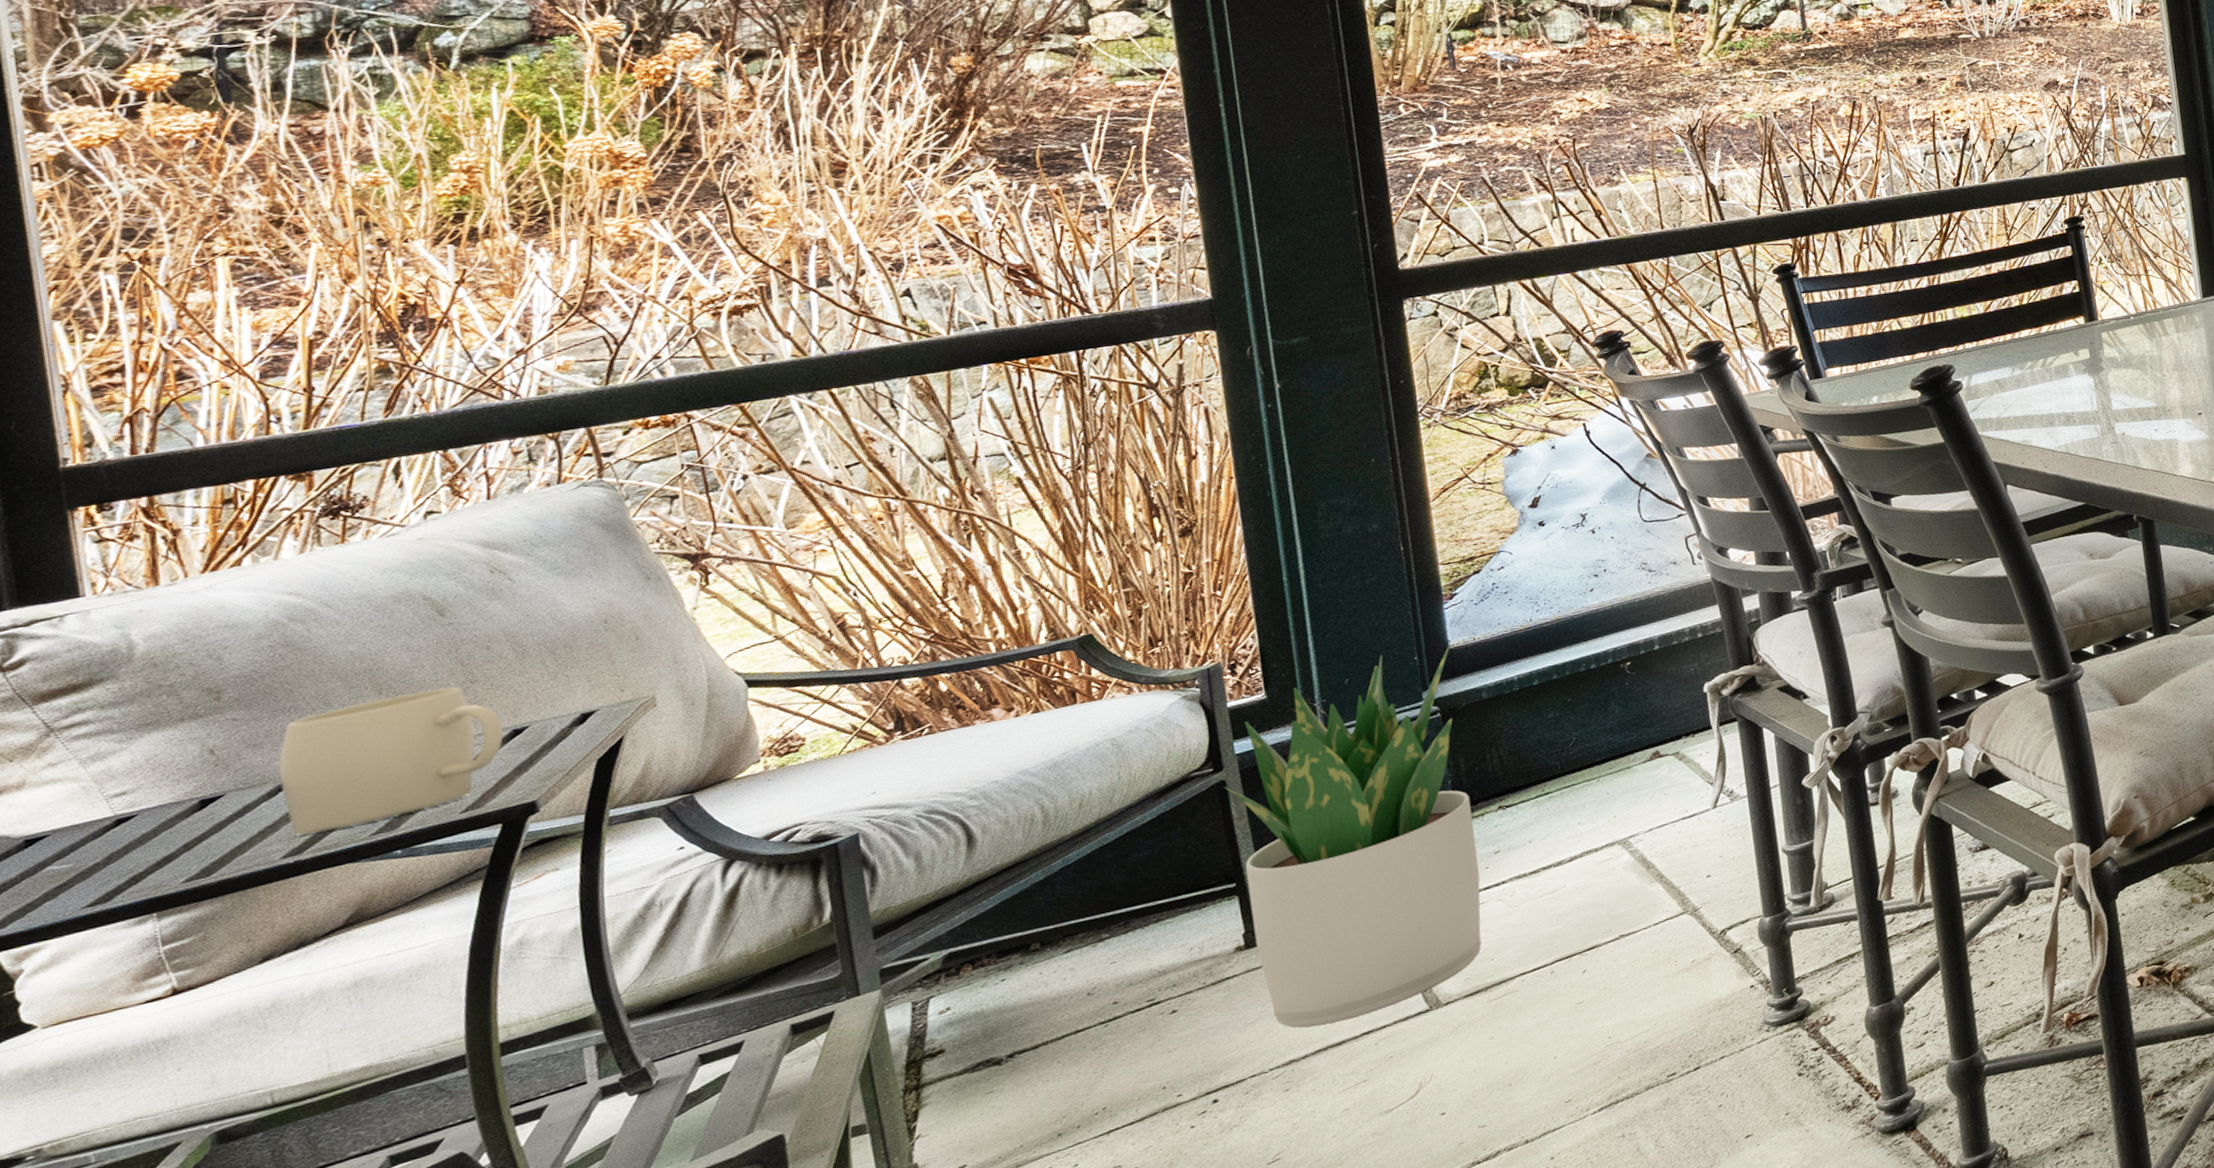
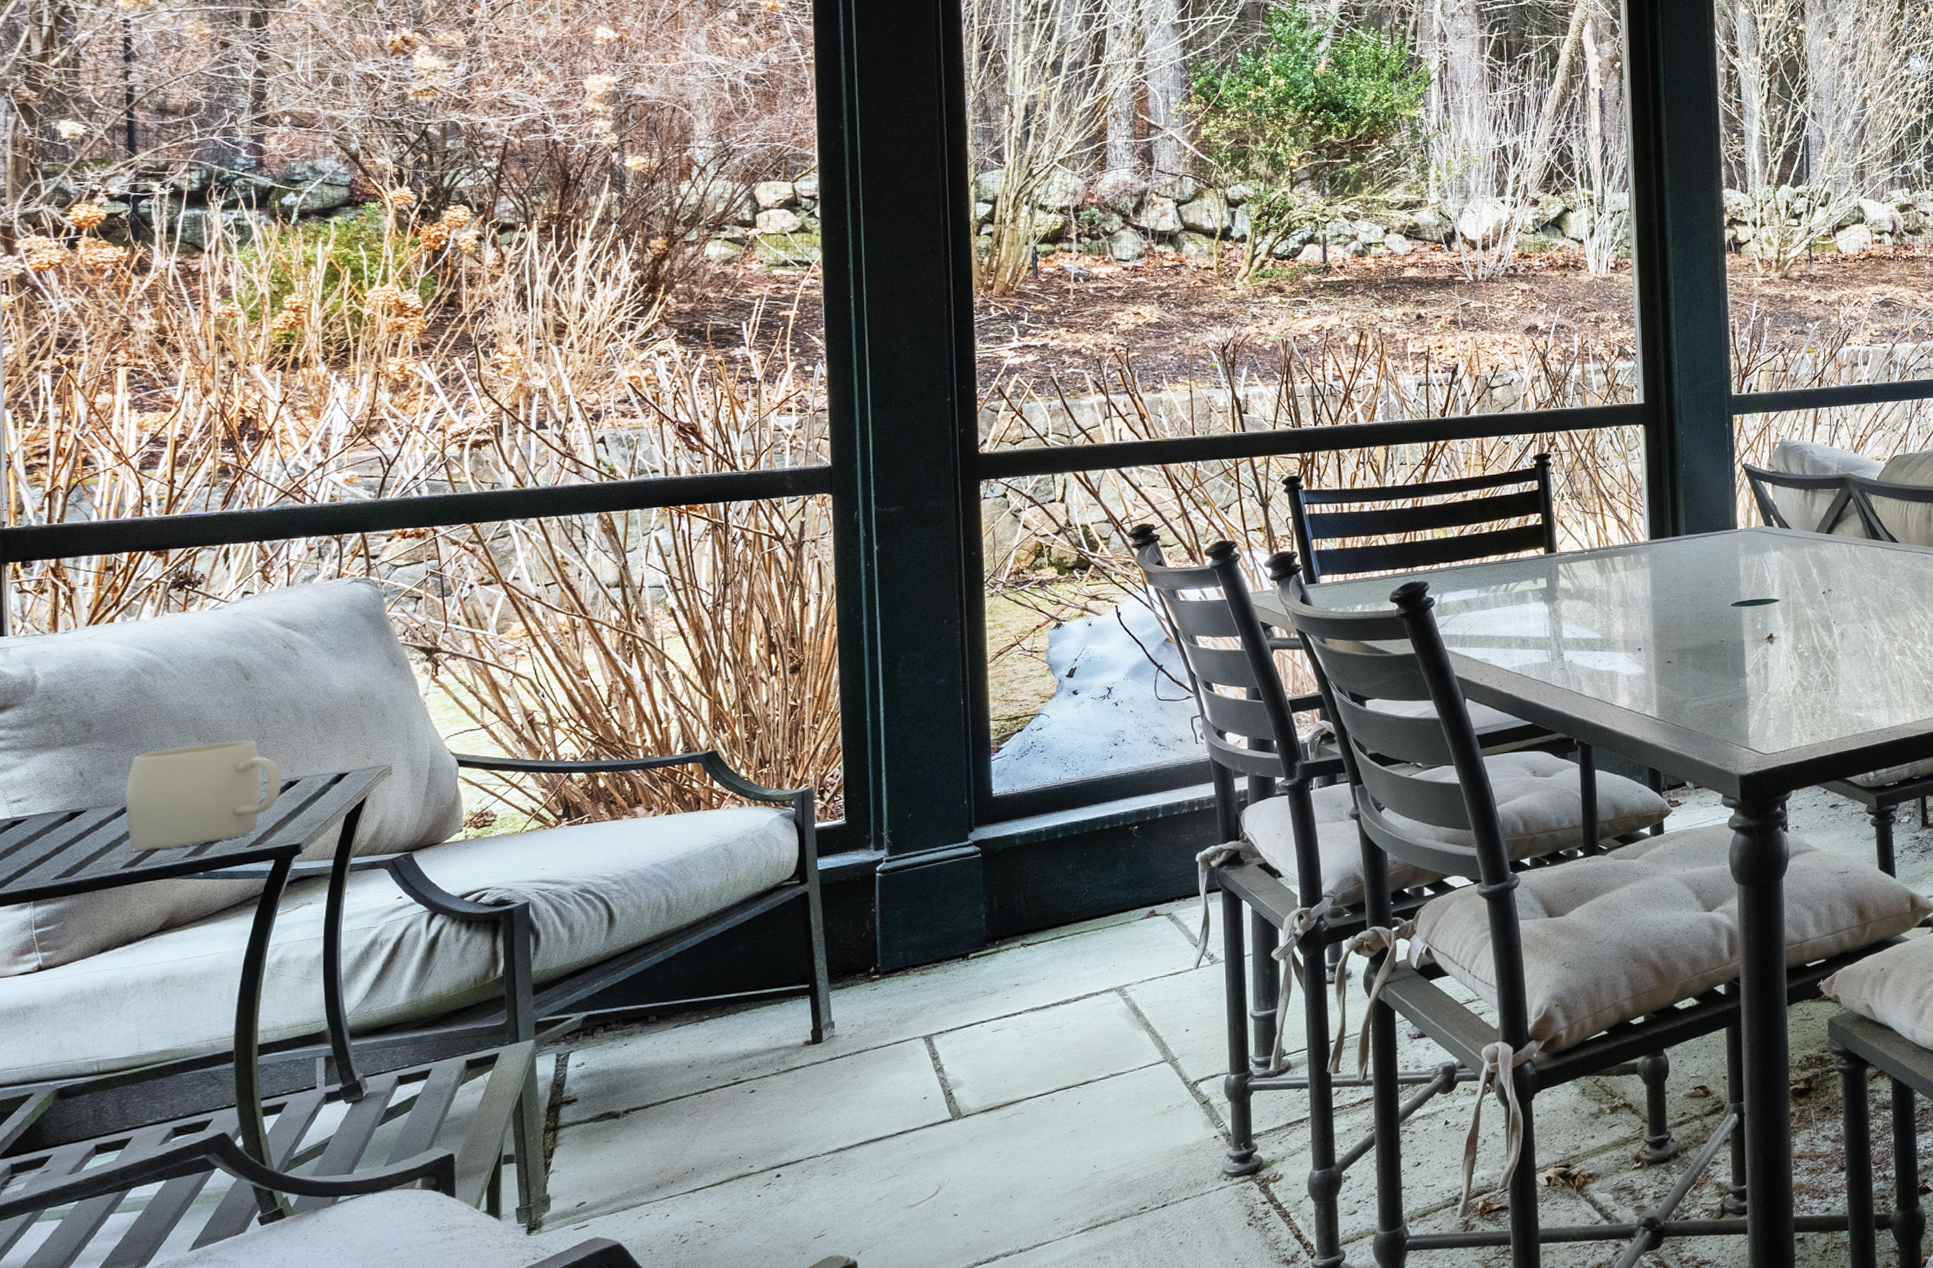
planter: present [1223,641,1482,1028] -> none [806,790,1002,1121]

